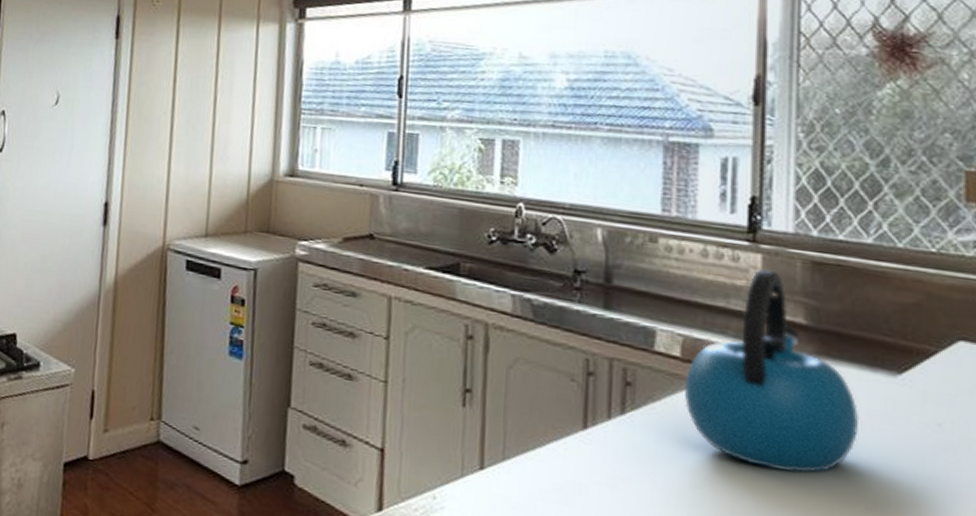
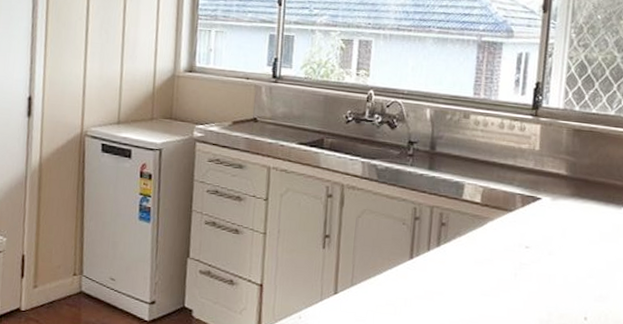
kettle: present [684,269,860,473] -> none [481,136,596,279]

